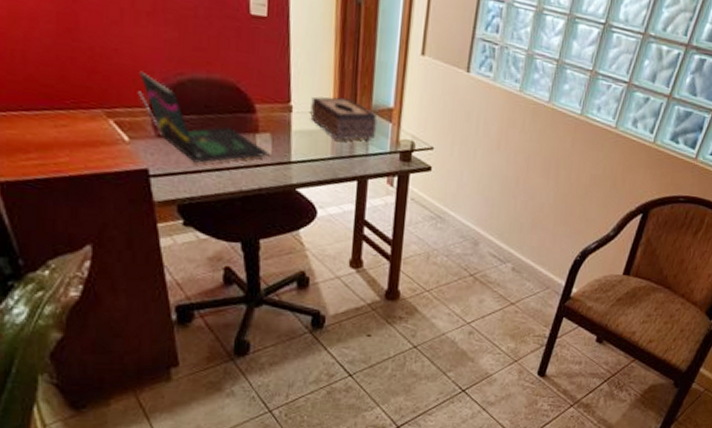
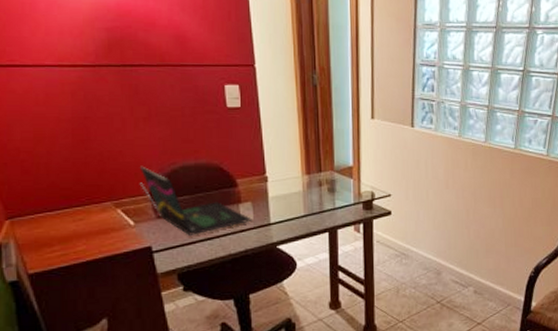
tissue box: present [310,96,378,141] -> none [283,163,341,200]

